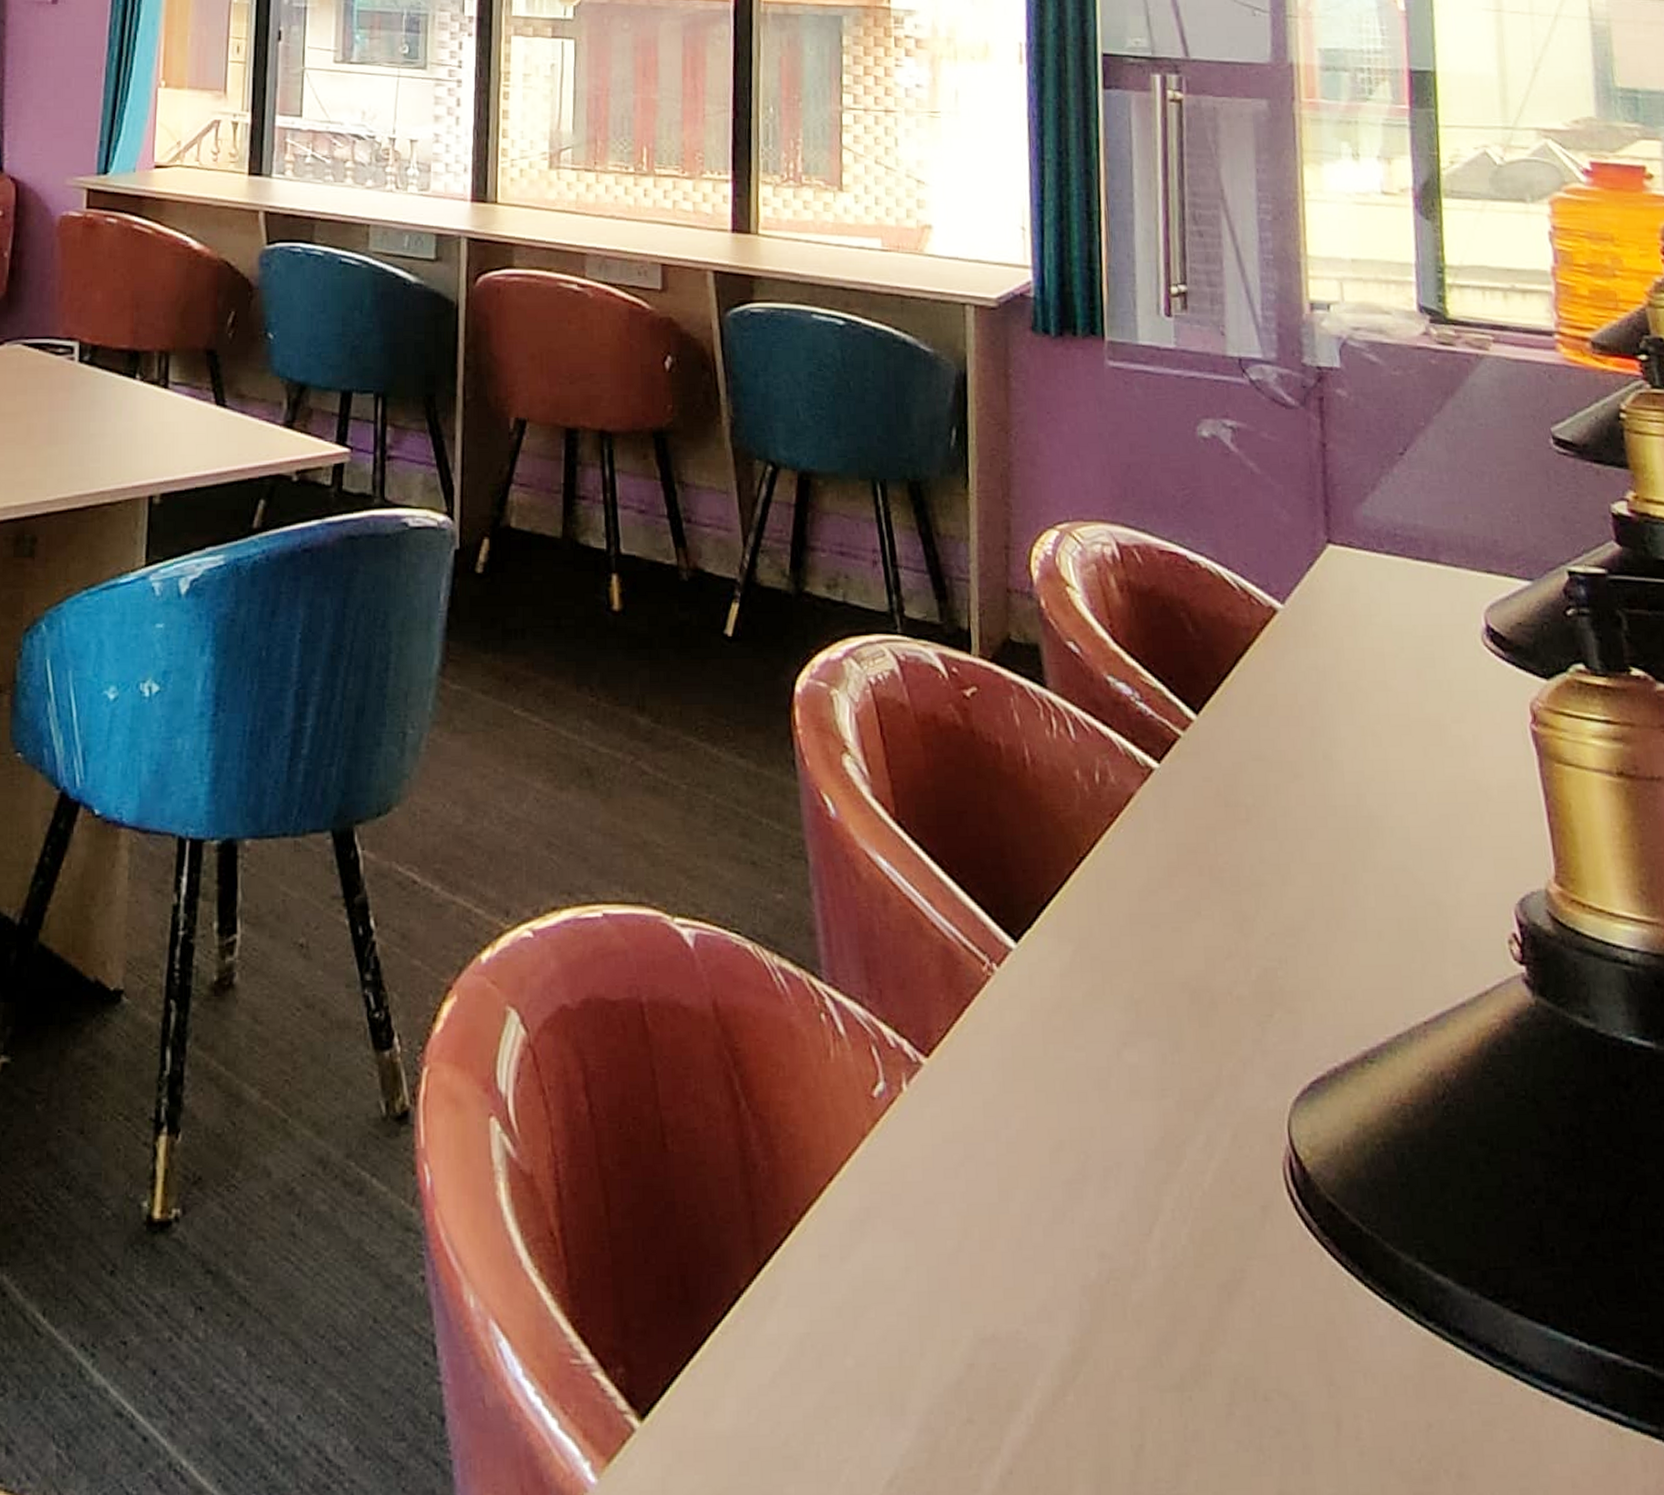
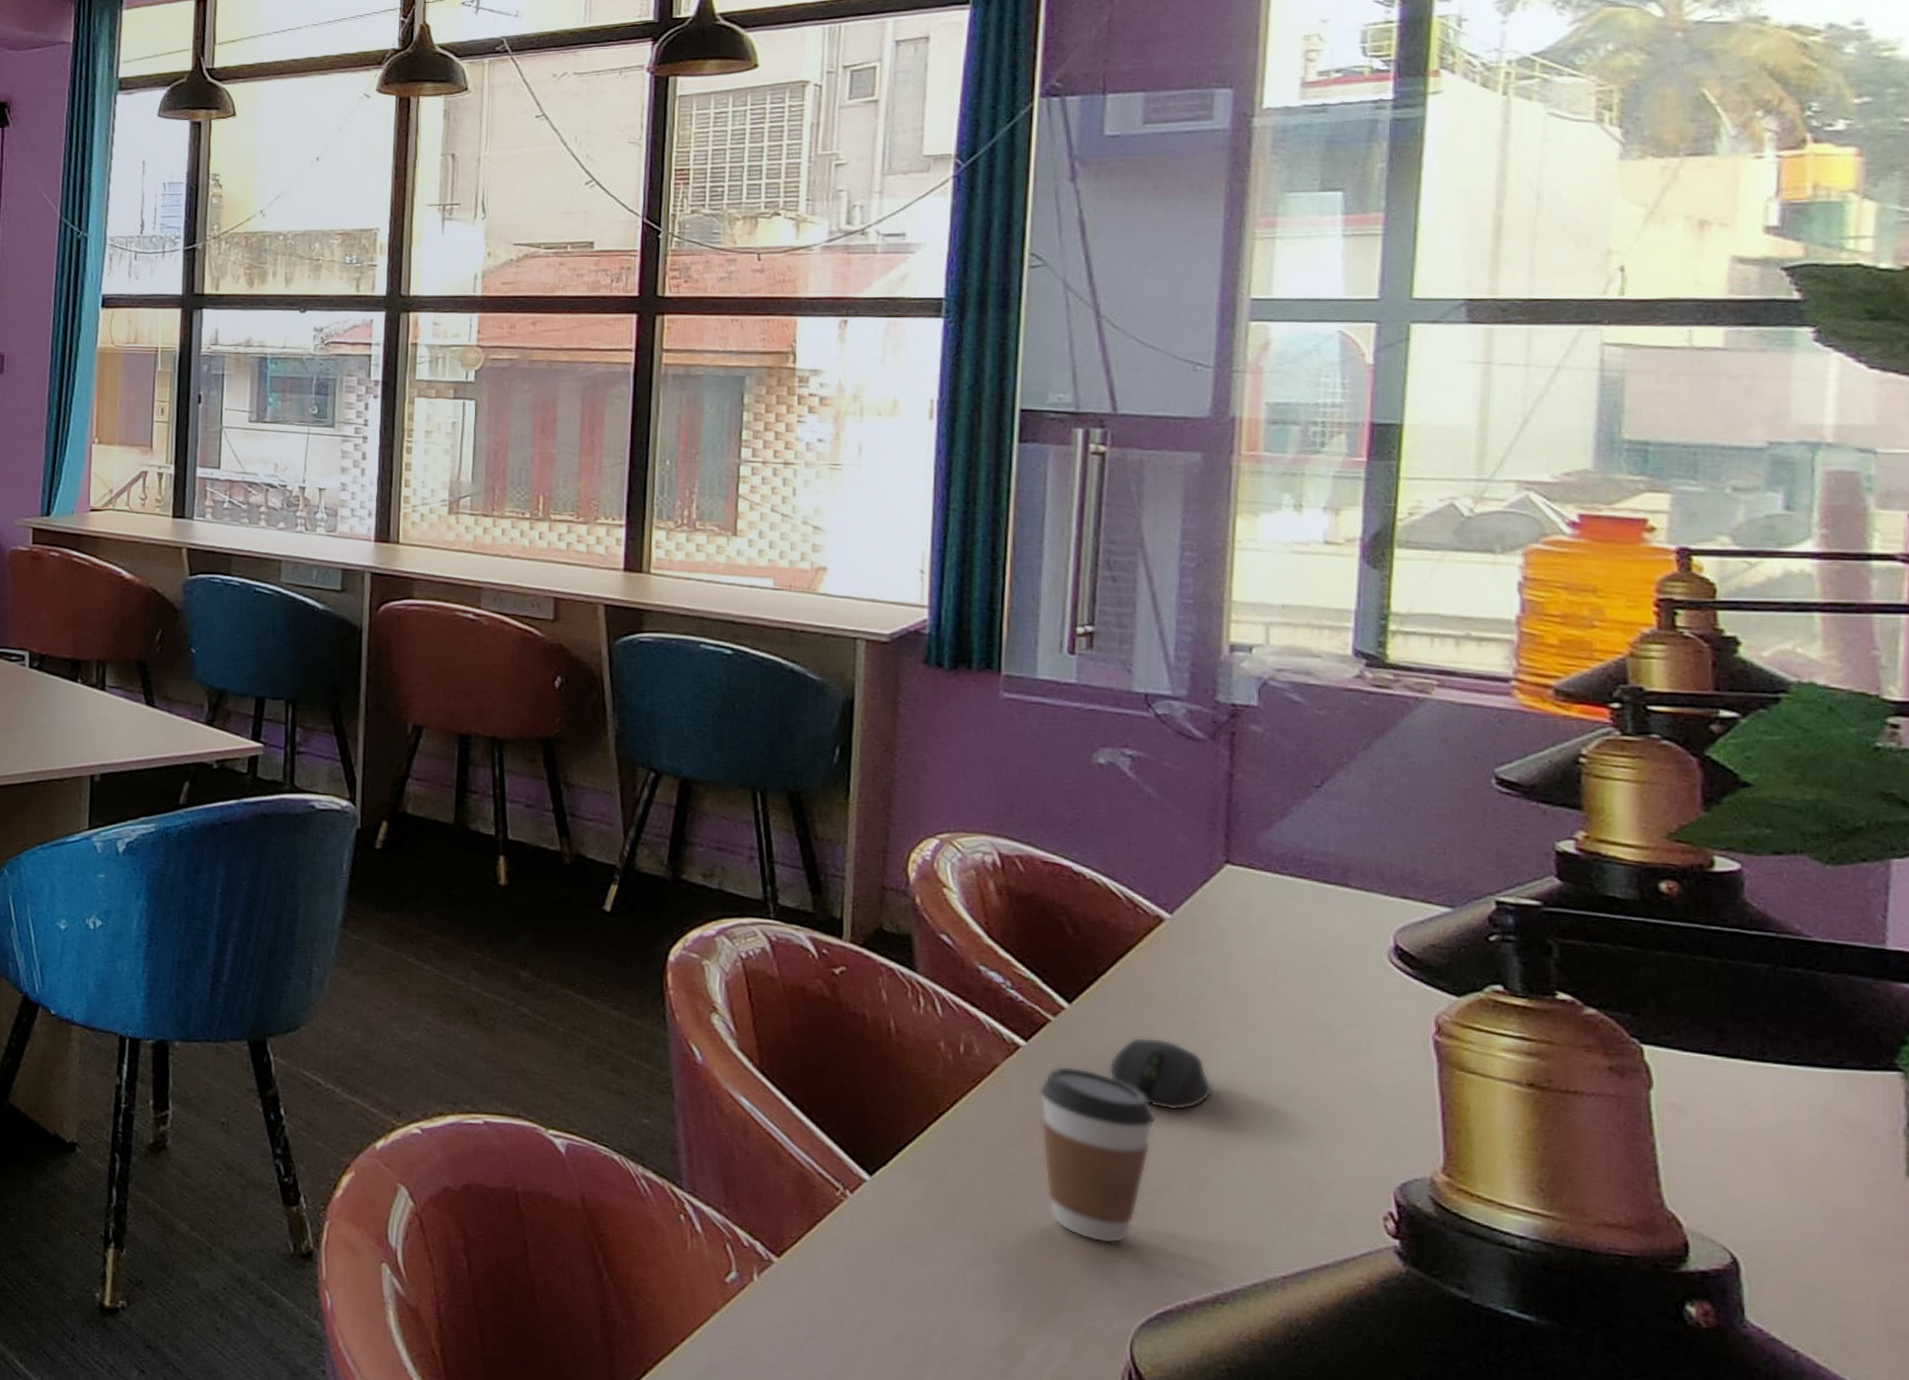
coffee cup: none [1175,788,1290,1001] -> present [1039,1065,1157,1243]
computer mouse: none [1239,748,1339,833] -> present [1109,1037,1213,1111]

